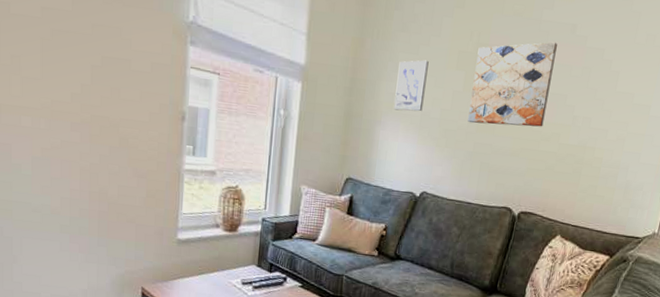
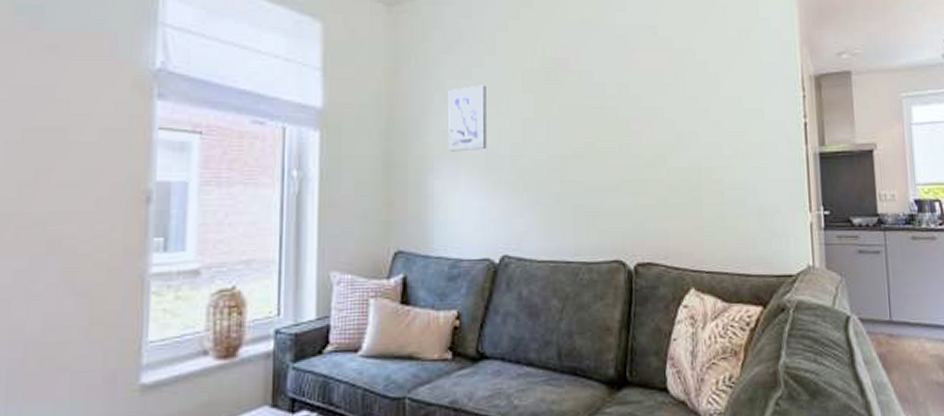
wall art: present [468,42,557,127] -> none [545,47,643,156]

